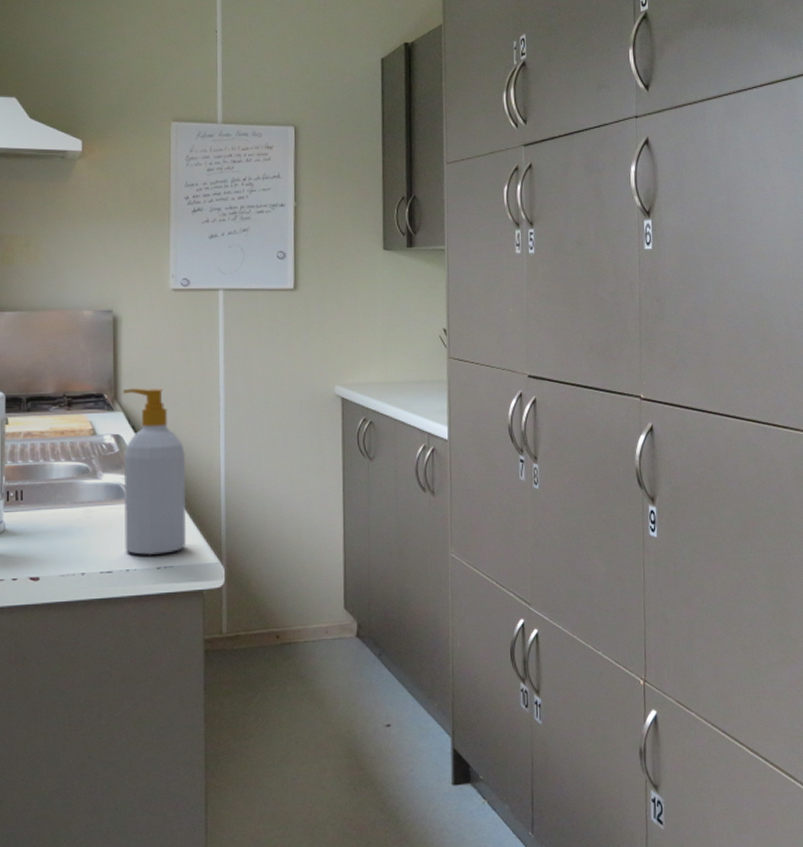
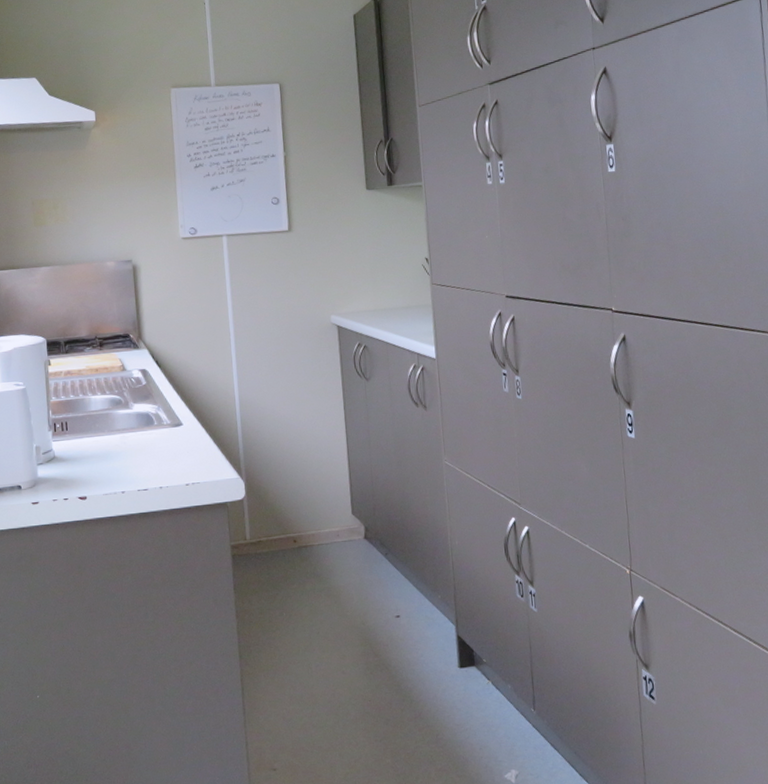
soap bottle: present [123,388,187,555] -> none [146,327,210,474]

